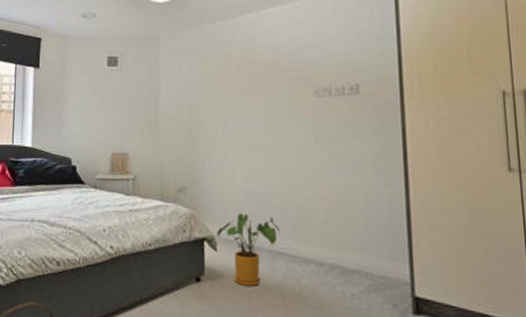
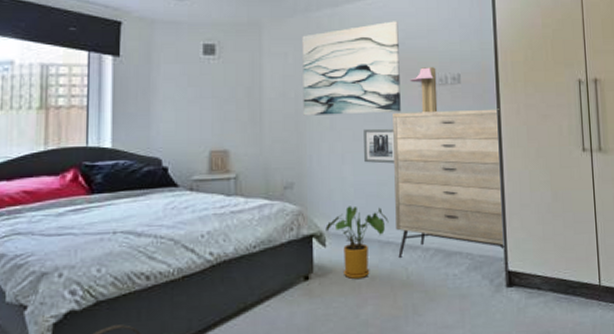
wall art: none [196,31,294,123] -> present [302,21,401,116]
wall art: none [255,137,288,174] -> present [364,128,395,164]
dresser: none [285,121,413,275] -> present [393,109,506,258]
table lamp: none [303,77,334,124] -> present [409,67,438,113]

